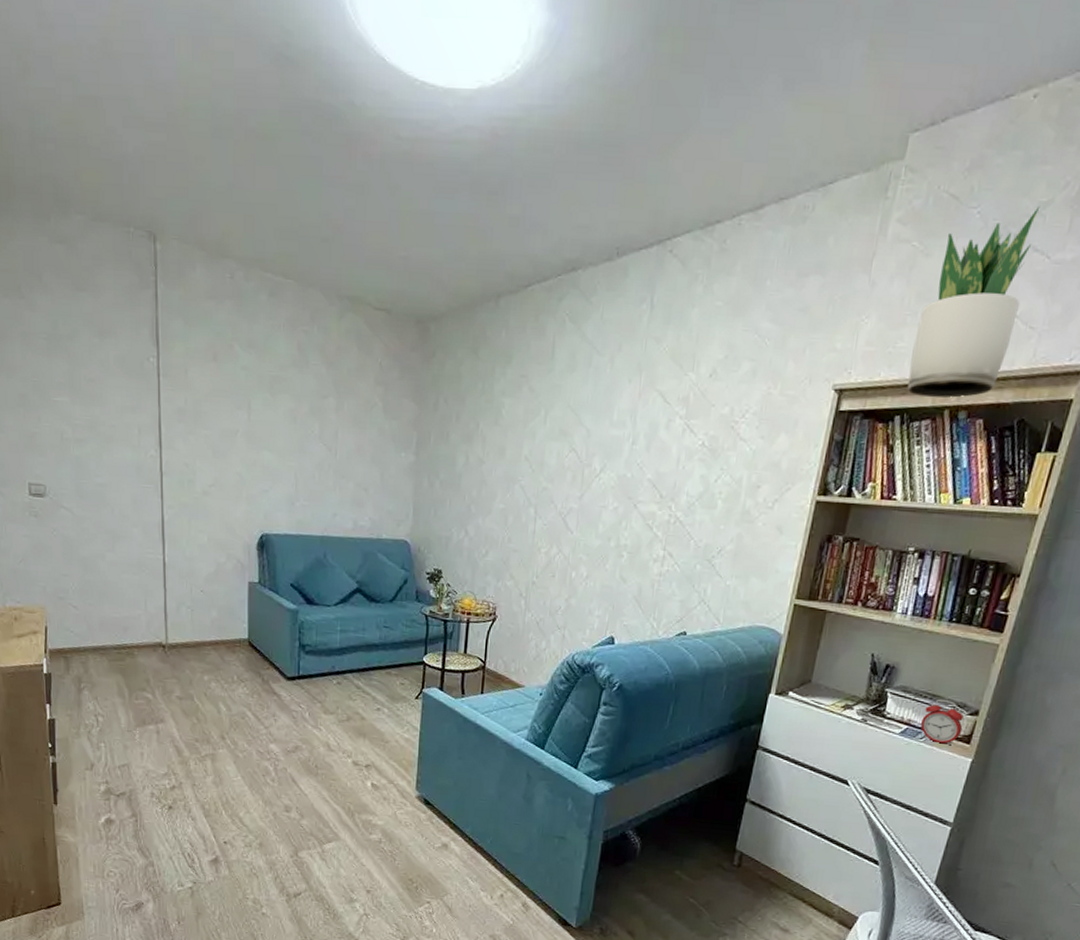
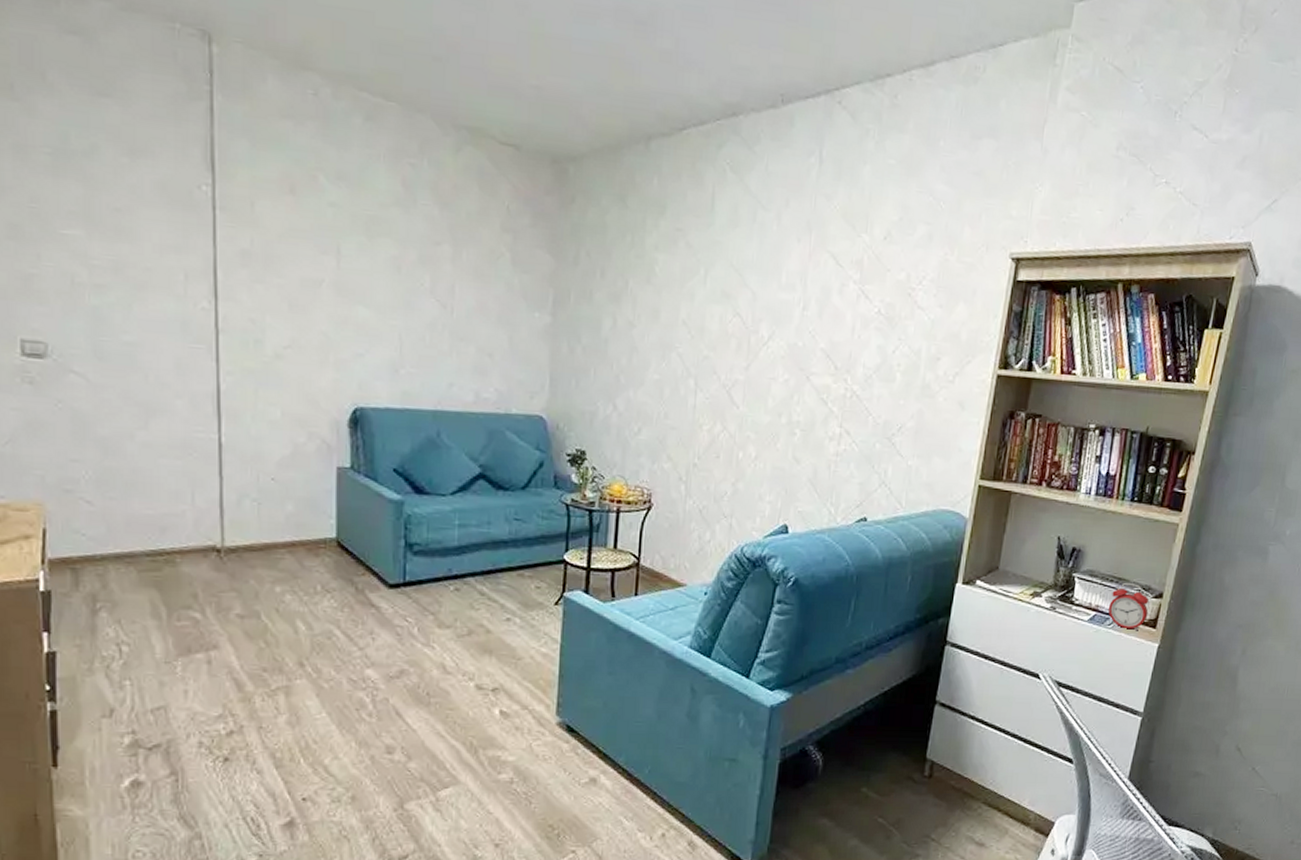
planter: present [907,207,1040,398] -> none [1082,86,1197,272]

